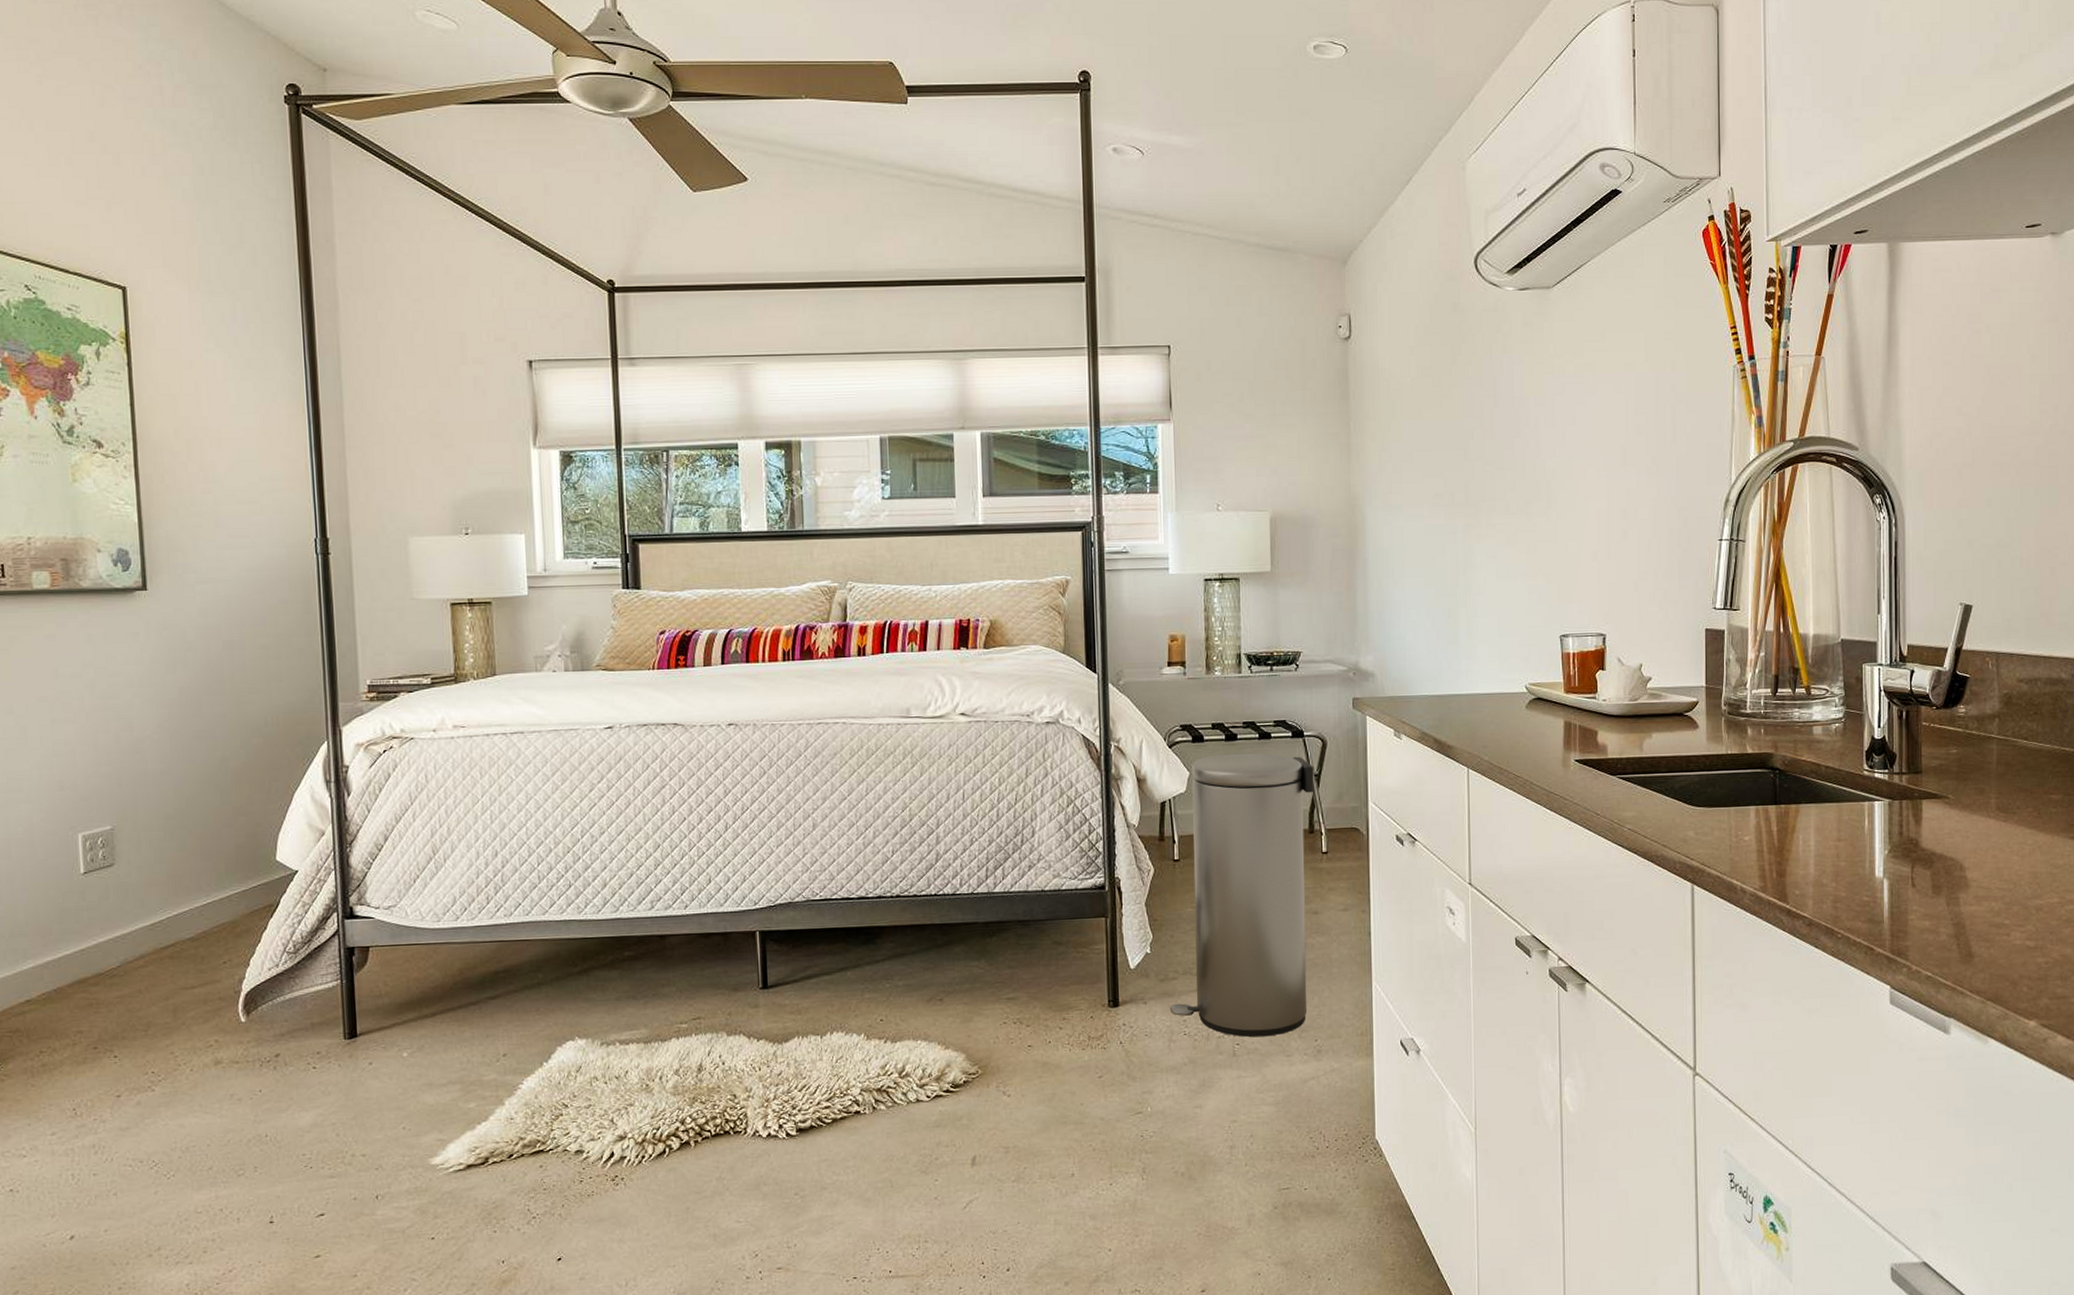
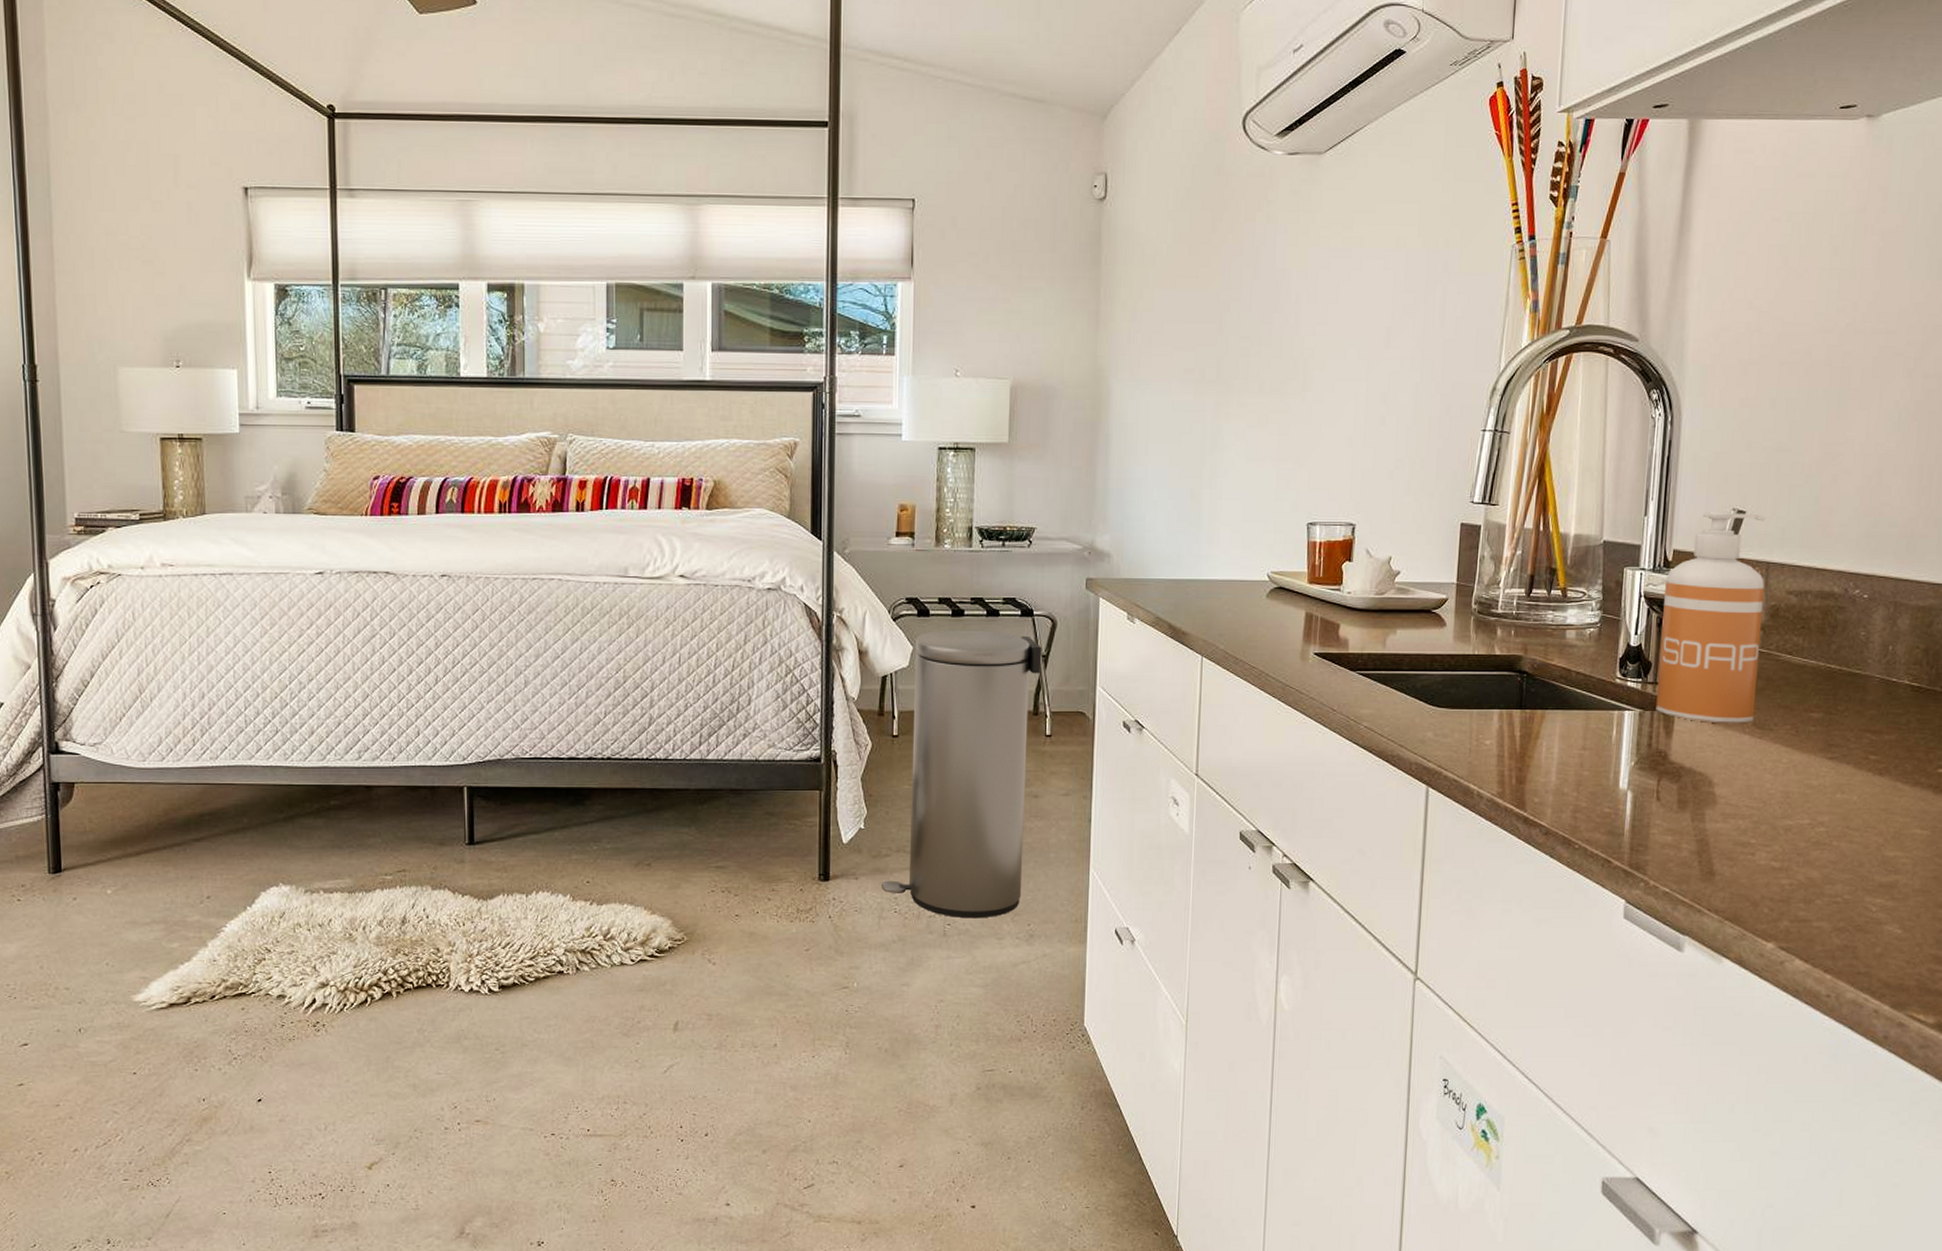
soap dispenser: none [1903,606,1997,810] -> present [1656,510,1766,724]

